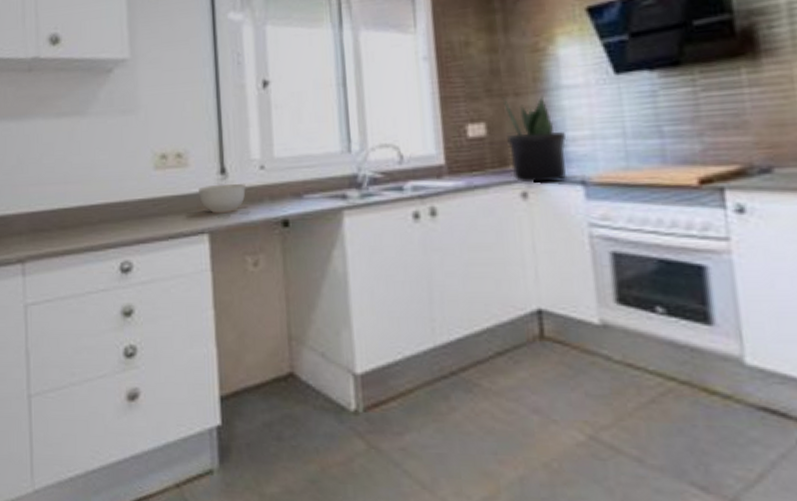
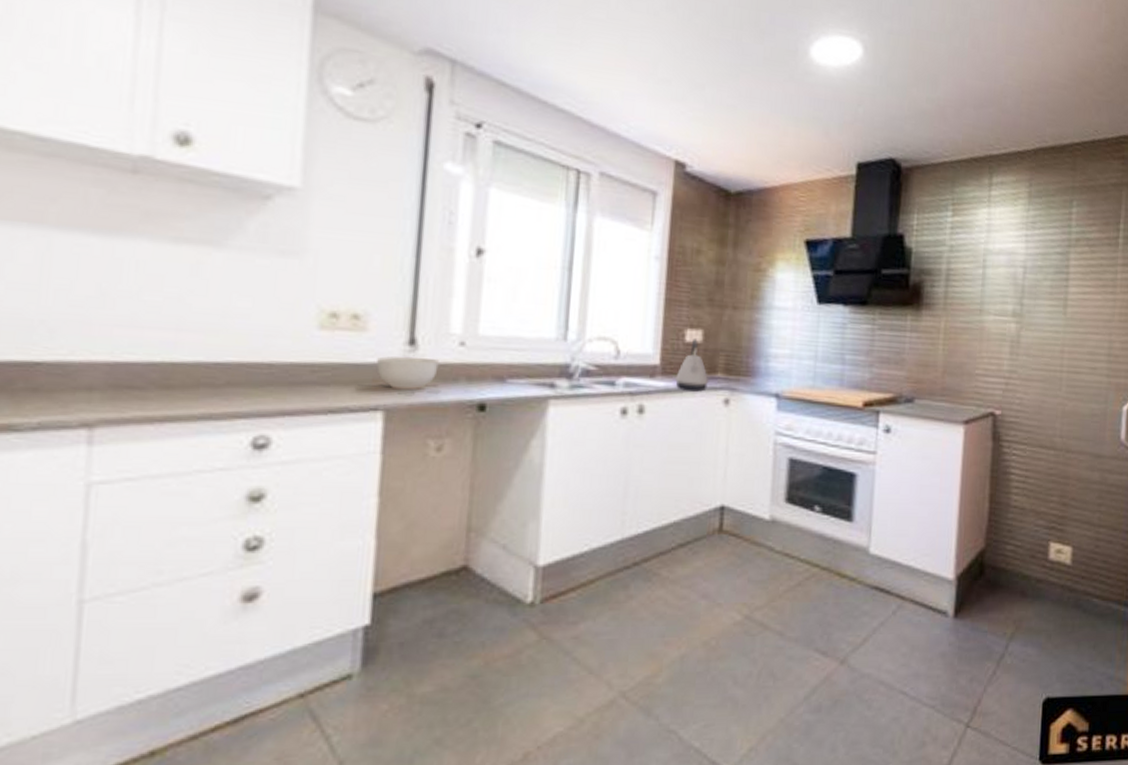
kettle: none [464,133,501,189] -> present [675,339,709,392]
planter: present [502,96,566,183] -> none [719,308,769,392]

